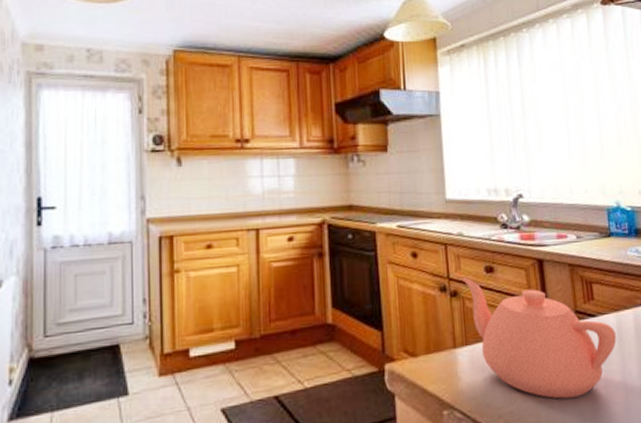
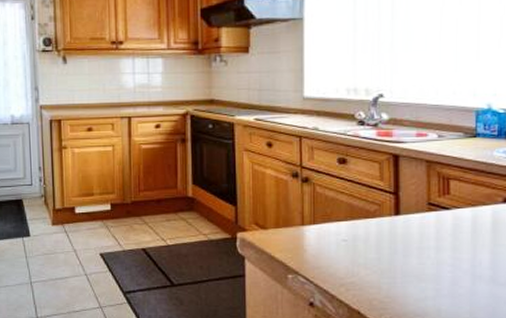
teapot: present [463,278,617,399] -> none [316,167,470,277]

